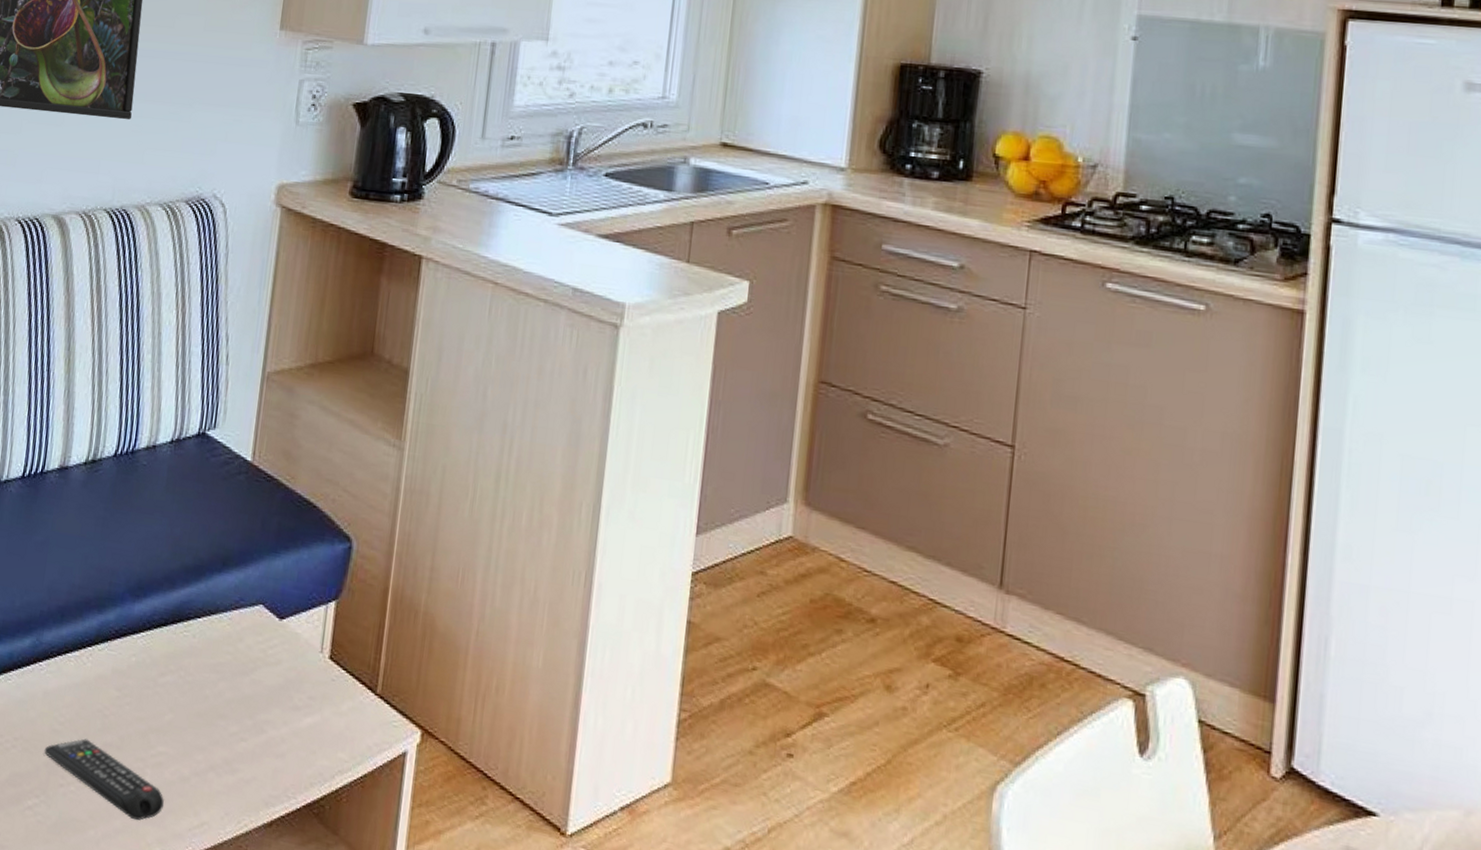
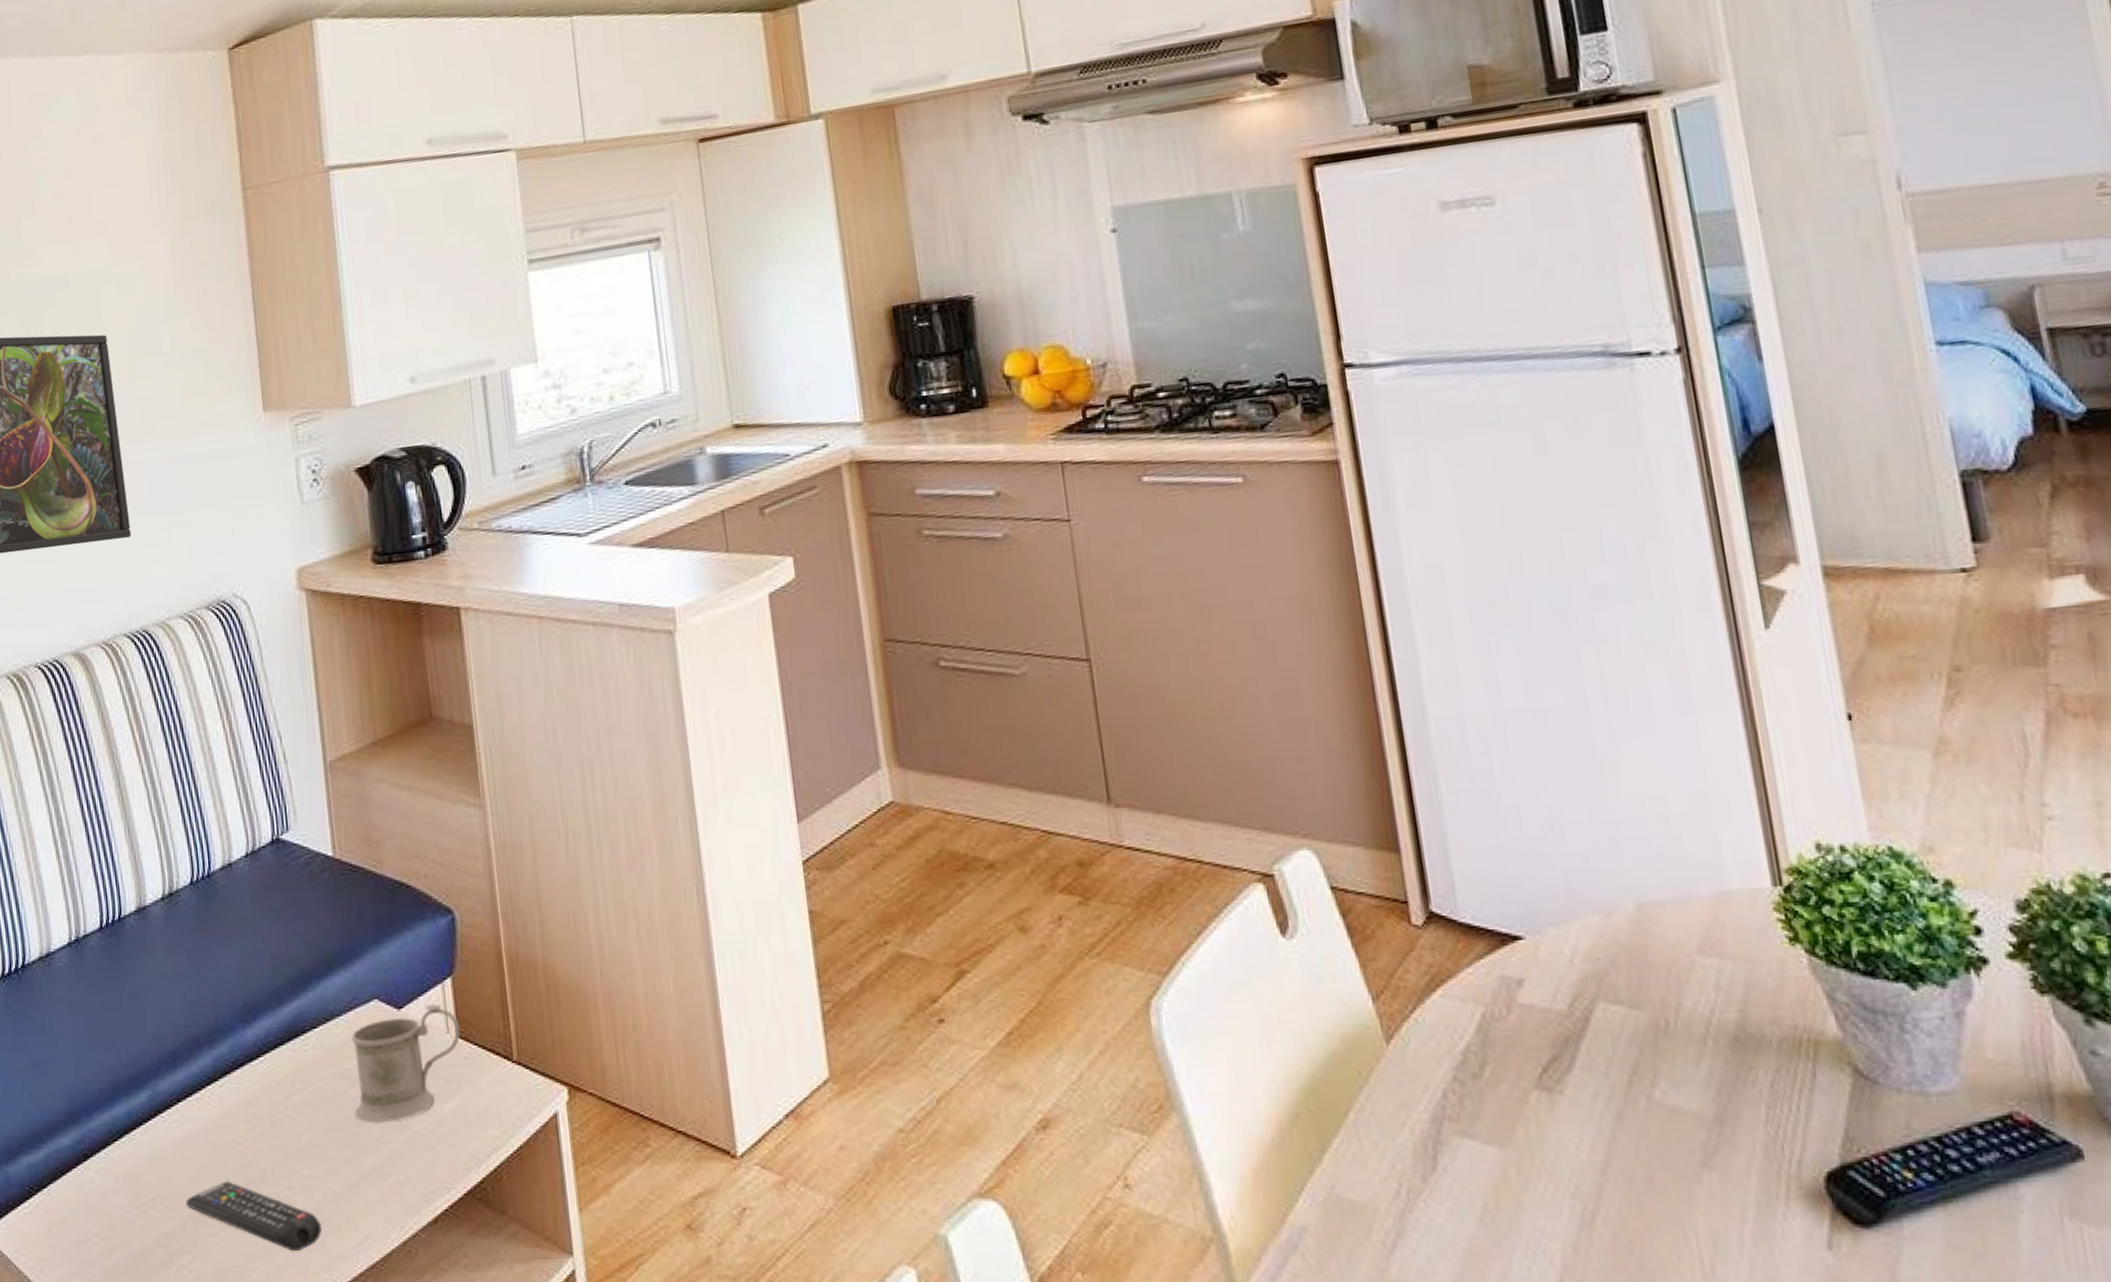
mug: none [219,621,334,723] -> present [351,1003,461,1123]

